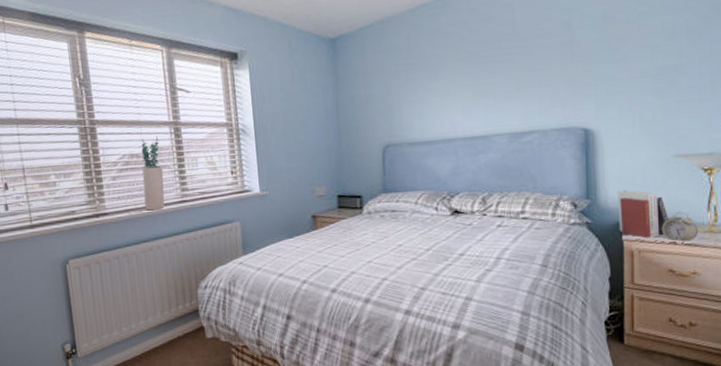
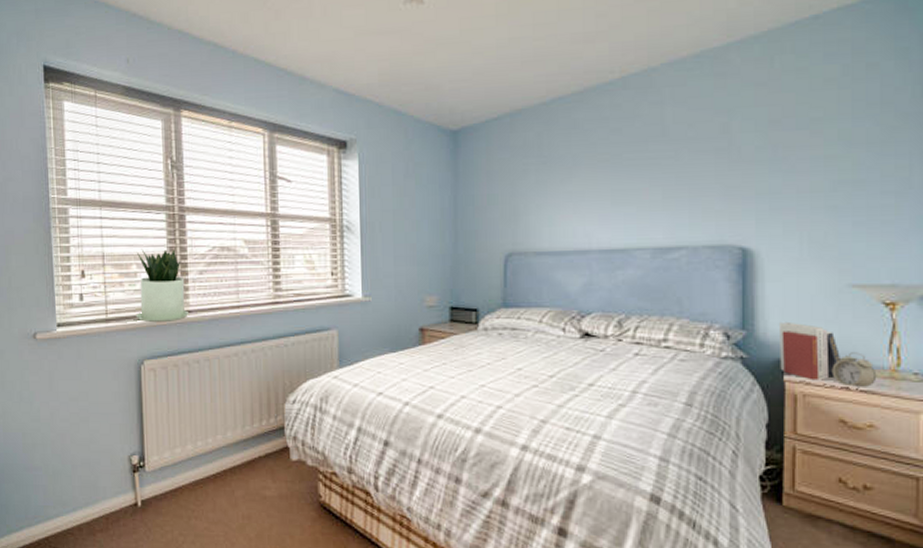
planter: none [55,159,107,227] -> present [136,249,190,323]
vase: present [141,135,165,211] -> none [232,227,256,311]

